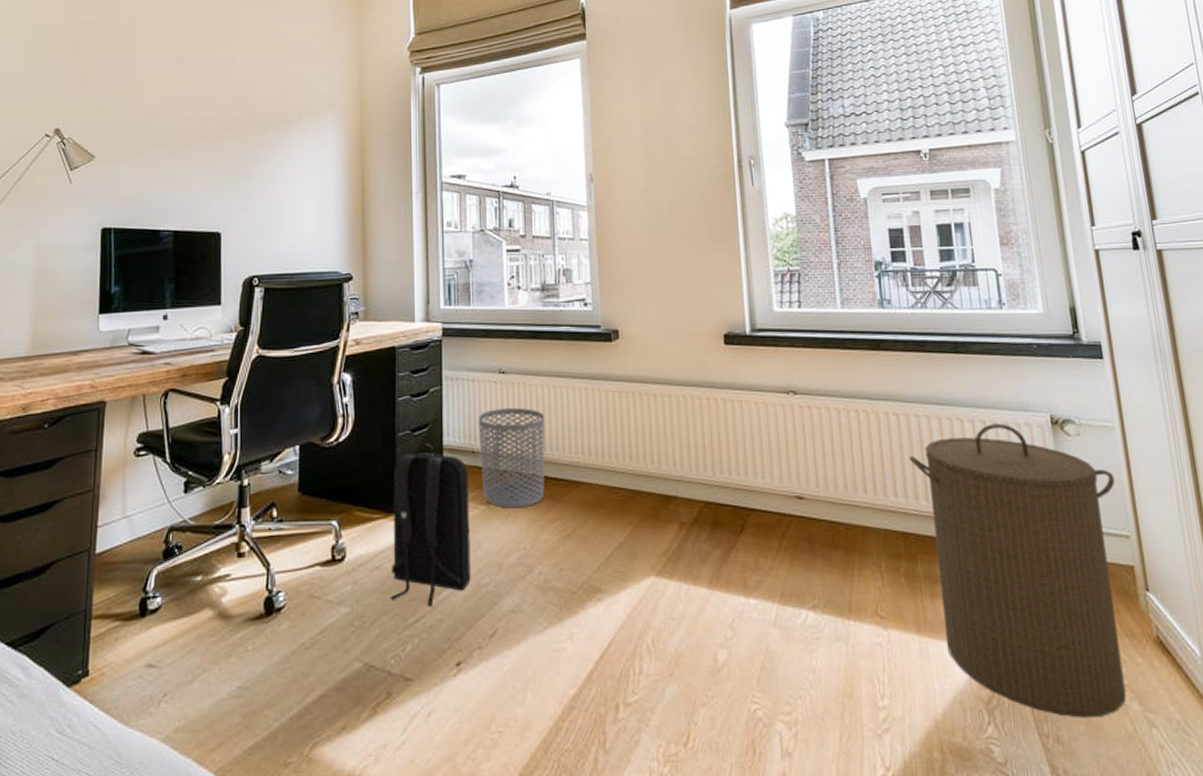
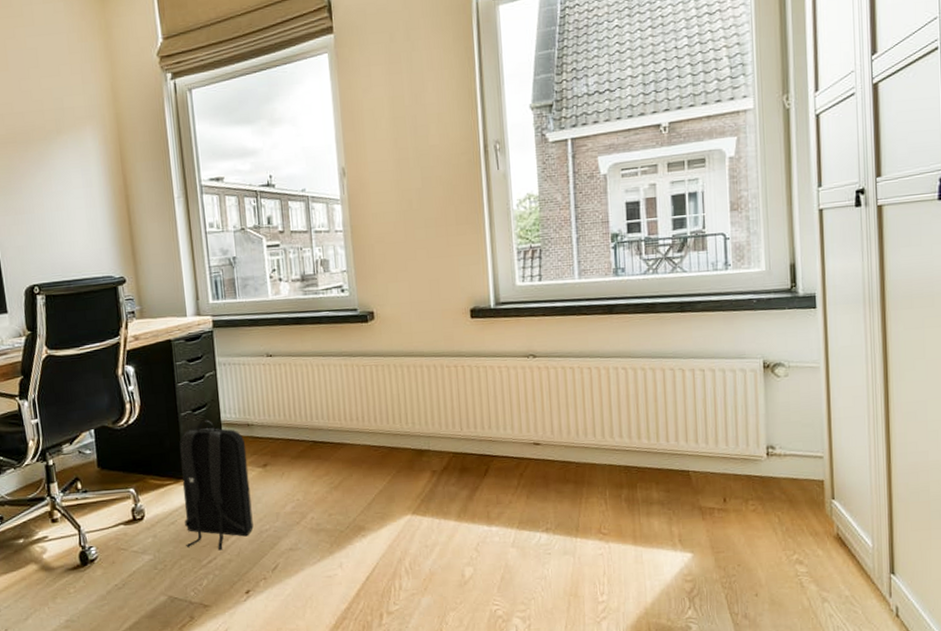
waste bin: present [478,408,545,508] -> none [250,385,313,469]
laundry hamper: present [908,423,1126,718] -> none [634,370,815,599]

